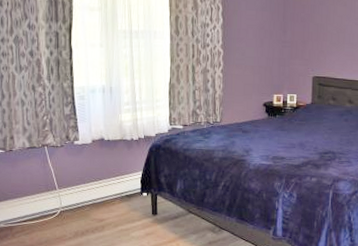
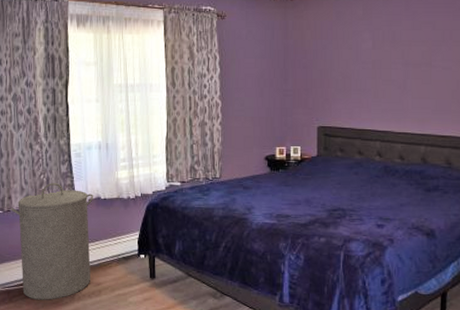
laundry hamper: none [12,123,97,236] -> present [10,182,93,300]

